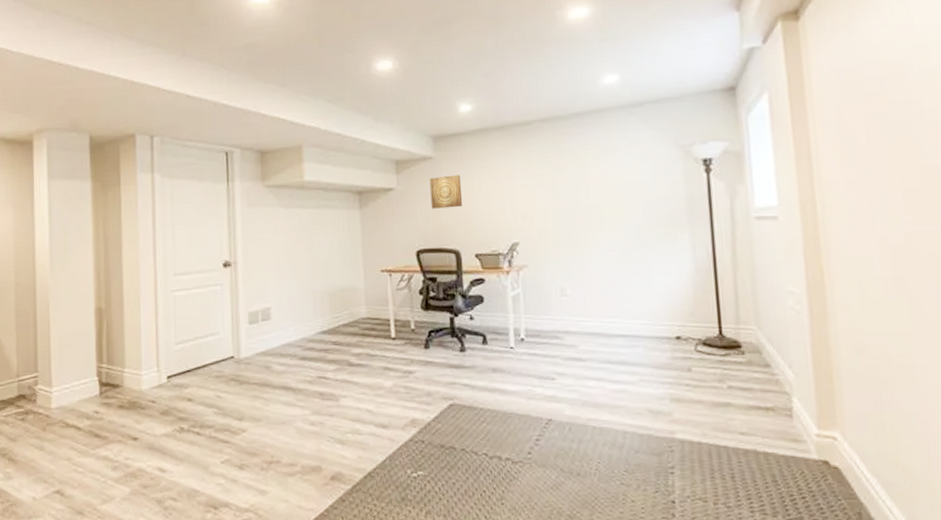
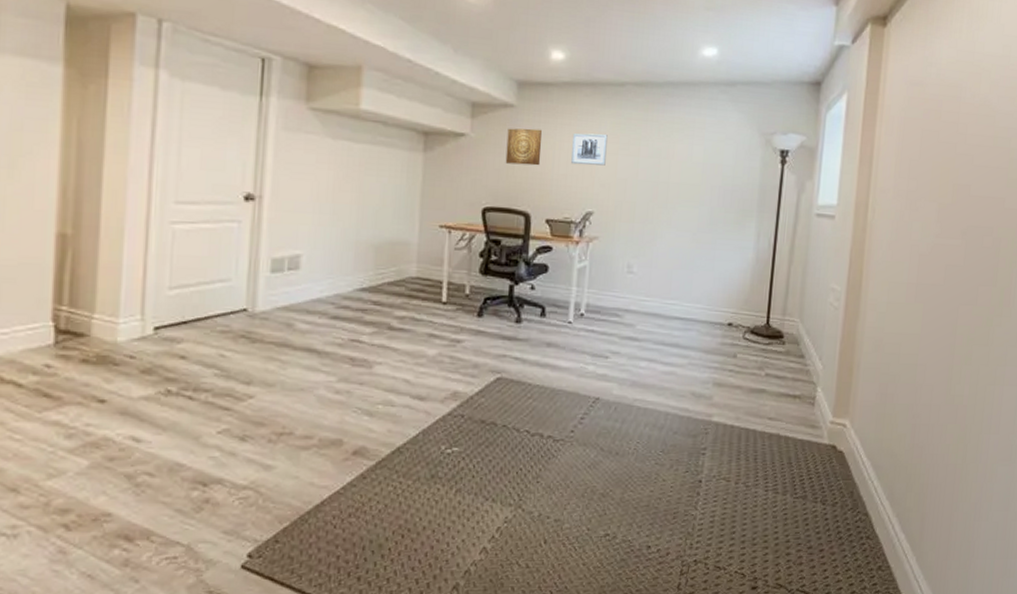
wall art: none [490,171,524,202] -> present [571,133,608,166]

